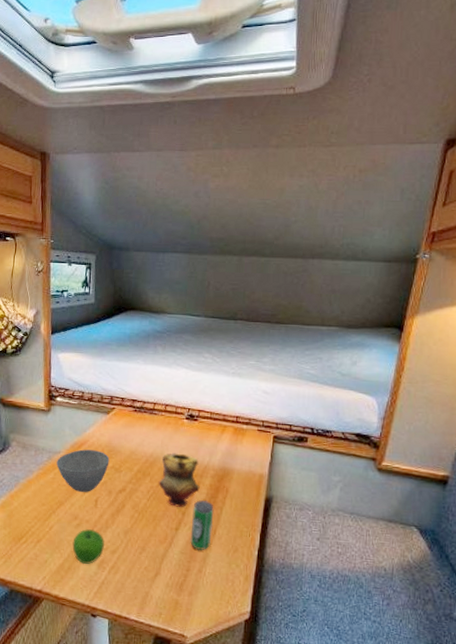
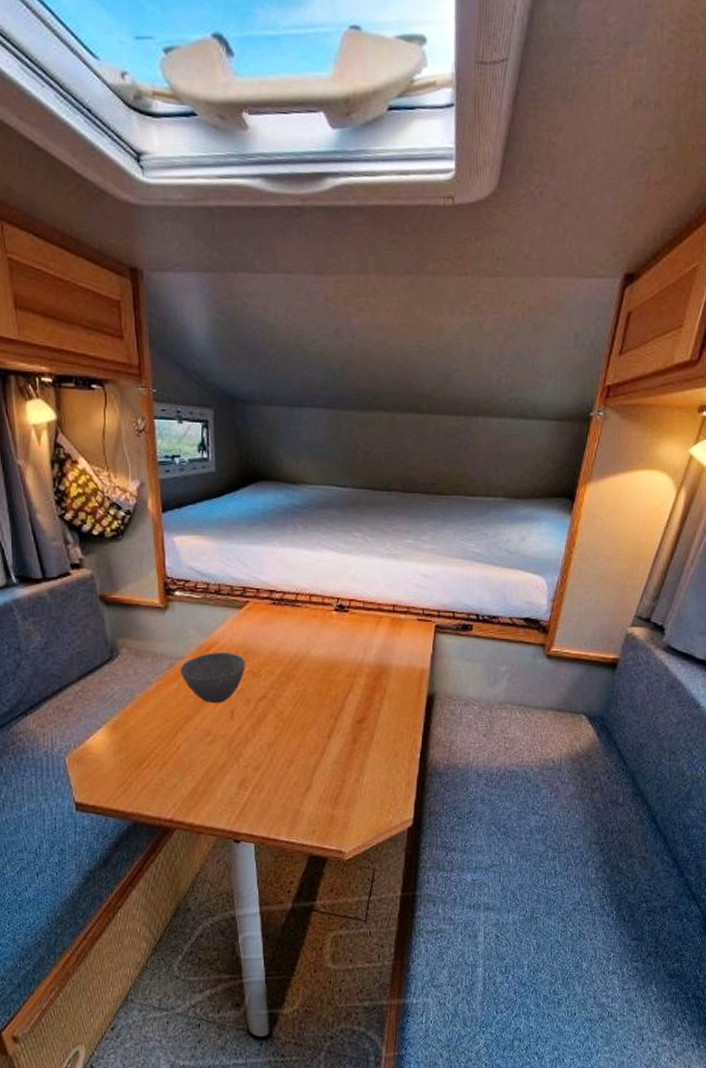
apple: present [72,529,104,565] -> none [206,745,245,786]
teapot: present [158,453,200,507] -> none [305,651,354,712]
beverage can: present [190,500,214,551] -> none [345,703,371,759]

